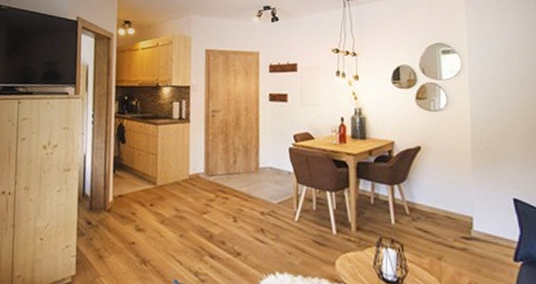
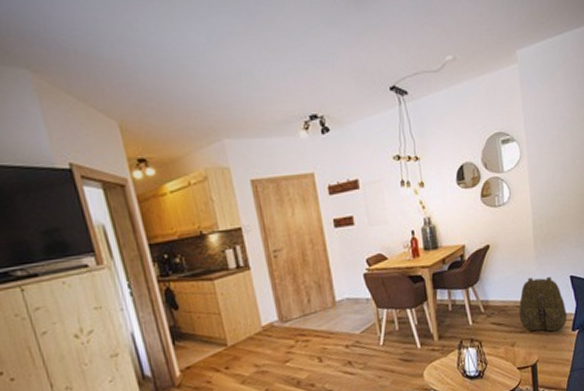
backpack: none [449,190,508,257] -> present [519,277,567,332]

